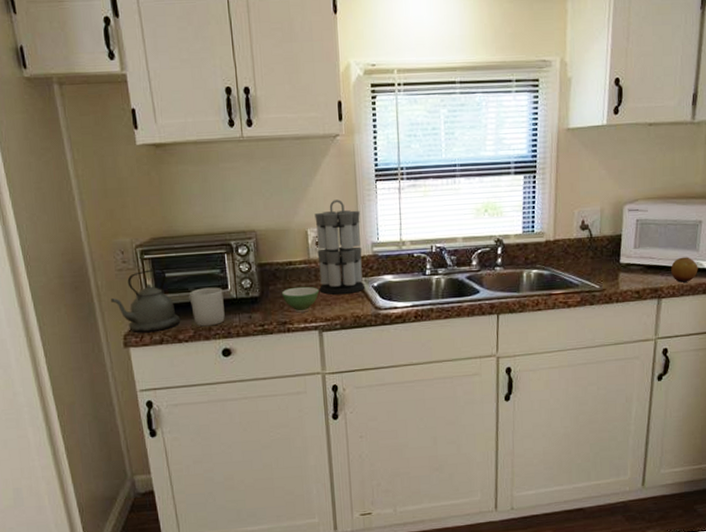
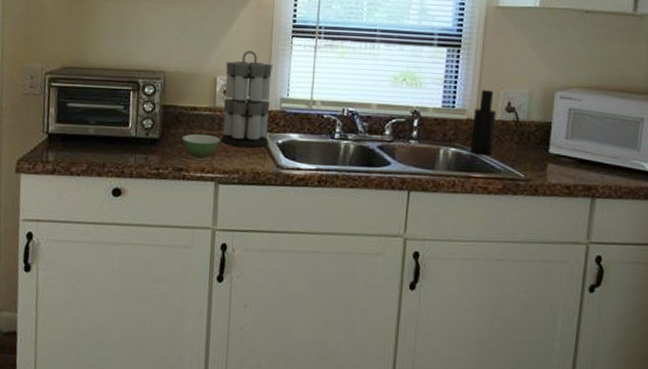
kettle: present [111,269,181,333] -> none [12,97,77,161]
mug: present [189,287,225,327] -> none [88,122,123,163]
soap dispenser: none [550,211,572,273] -> present [470,90,496,155]
fruit: present [671,257,698,283] -> none [607,155,639,184]

